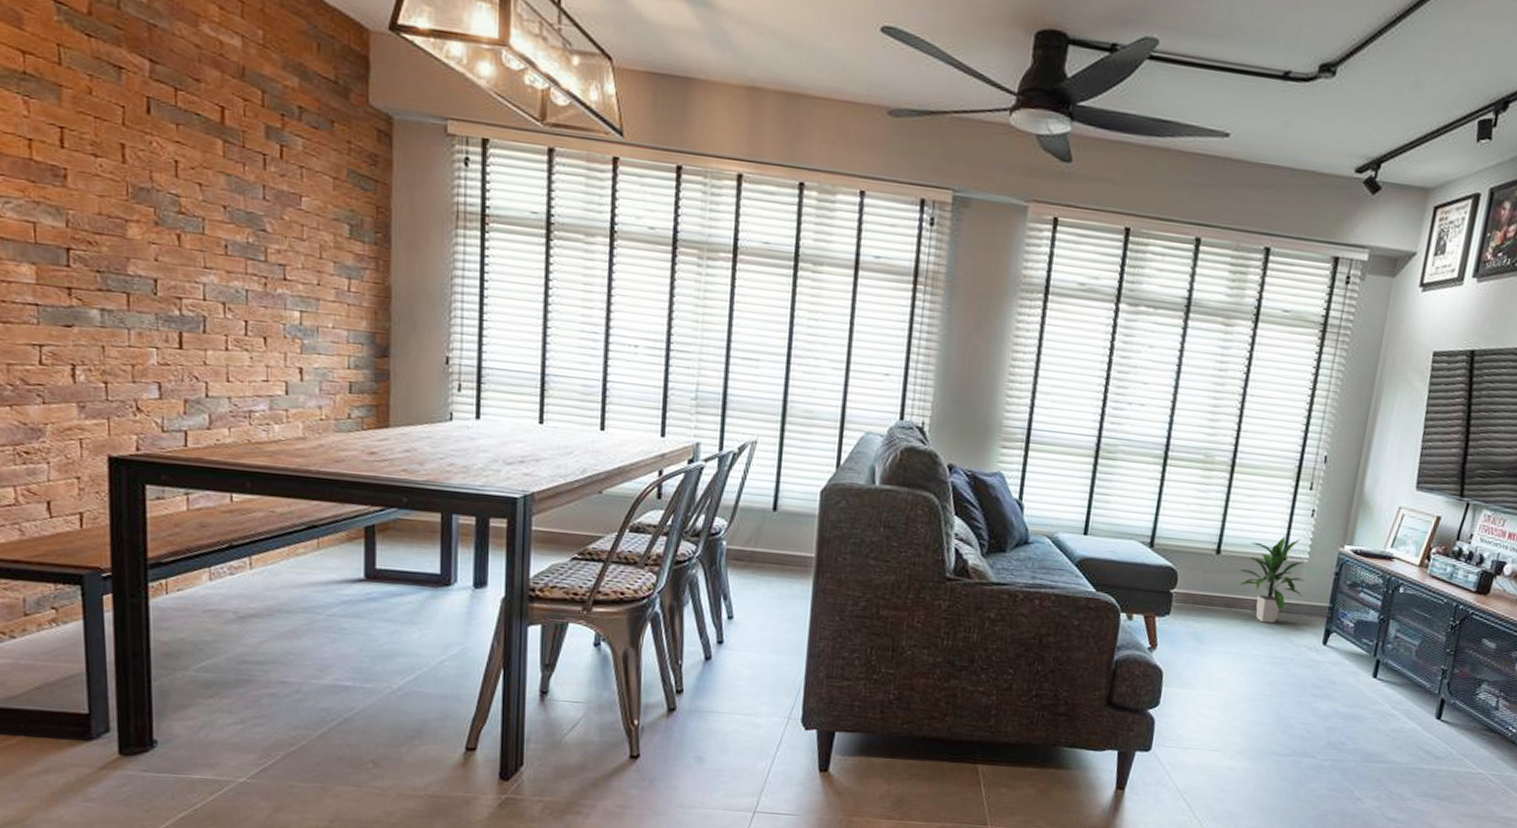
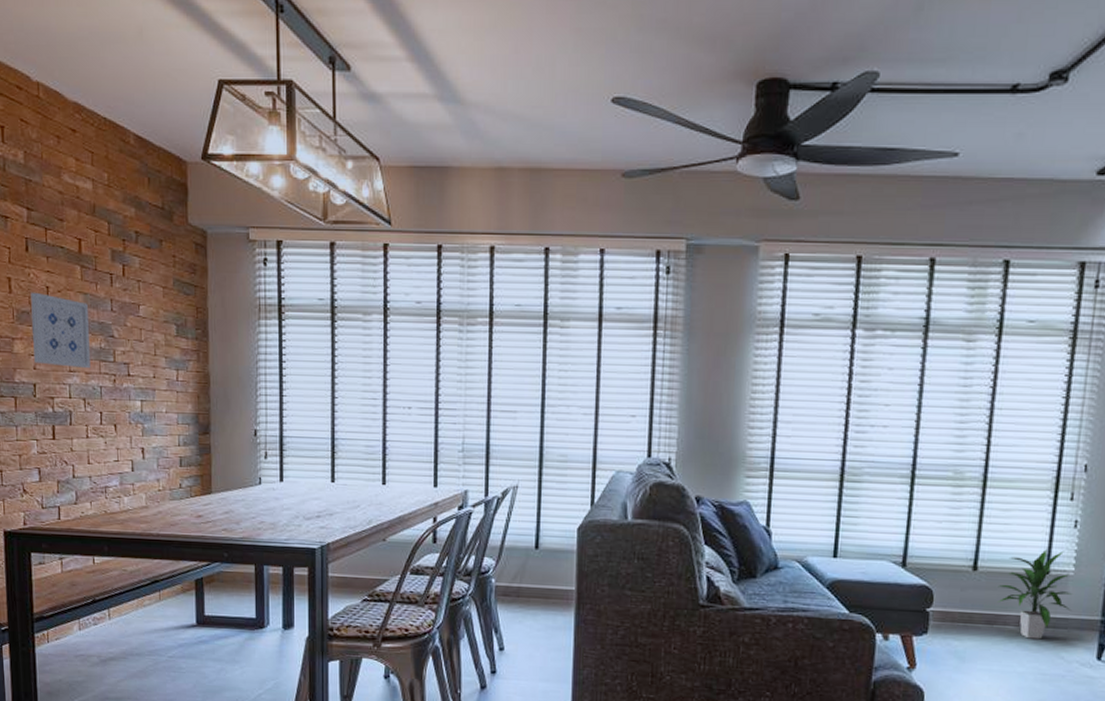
wall art: none [152,164,233,267] -> present [30,292,91,369]

